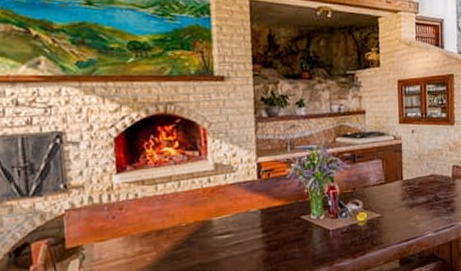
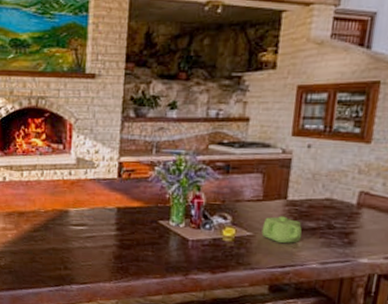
teapot: none [387,195,417,219] -> present [261,216,302,243]

